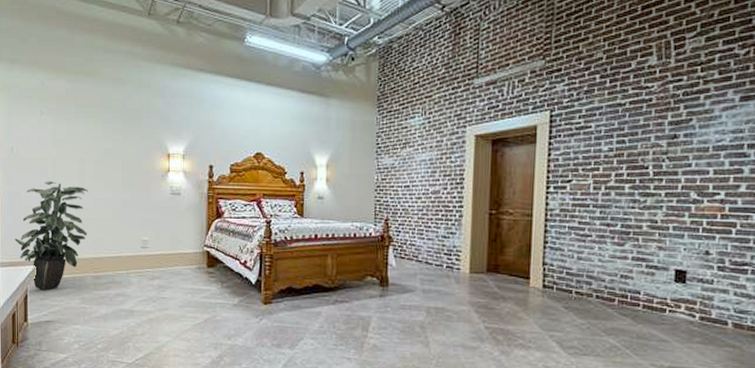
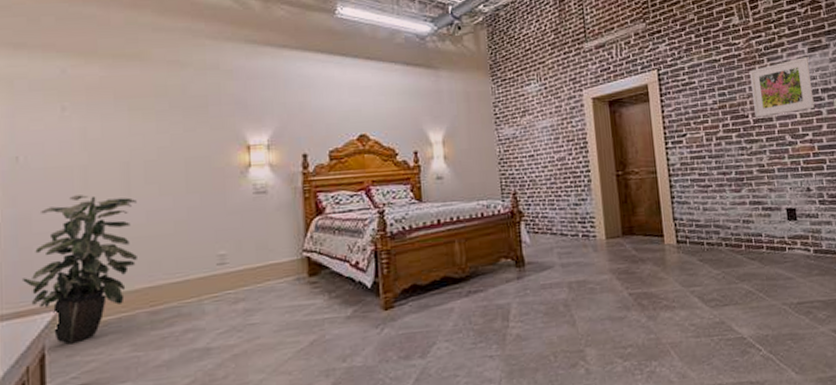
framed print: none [657,107,738,170] -> present [749,57,815,117]

